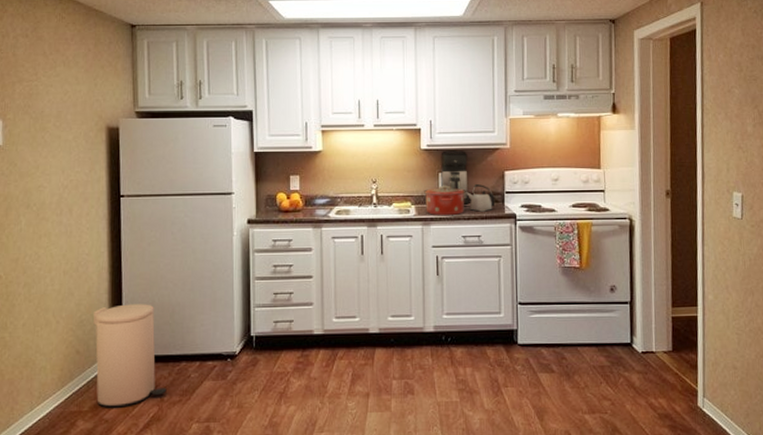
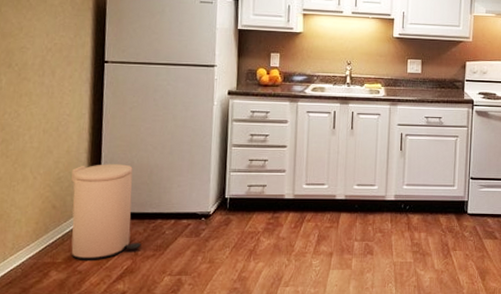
casserole: present [423,185,467,216] -> none [392,70,432,99]
coffee maker: present [441,151,469,206] -> none [409,41,435,90]
kettle: present [465,183,495,212] -> none [430,71,456,96]

